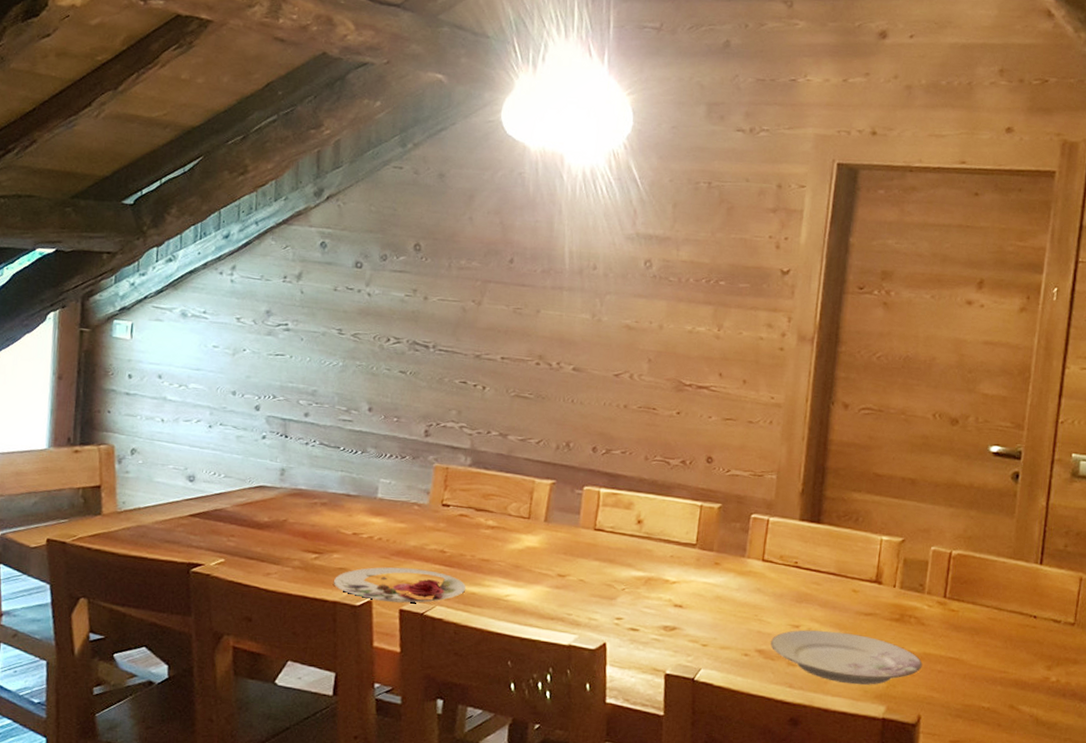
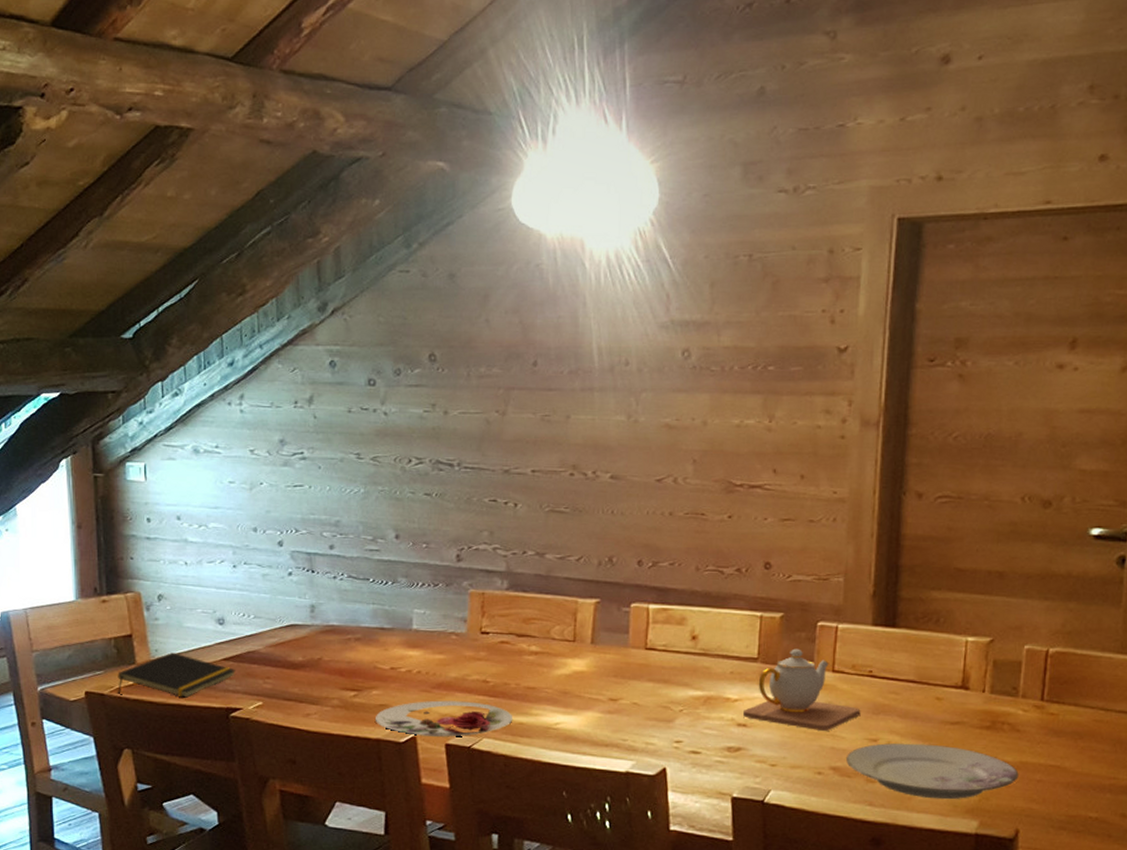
notepad: none [80,505,201,551] -> present [118,652,235,698]
teapot: none [680,537,786,616] -> present [743,648,861,731]

